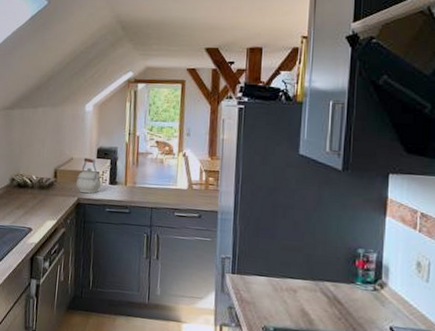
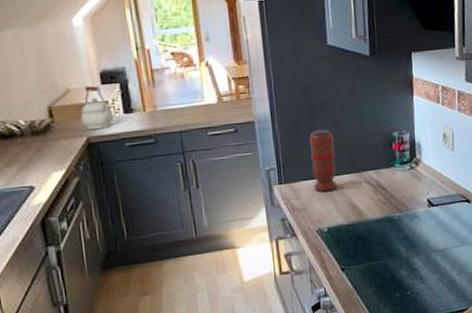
spice grinder: none [266,230,294,292] -> present [309,129,337,192]

